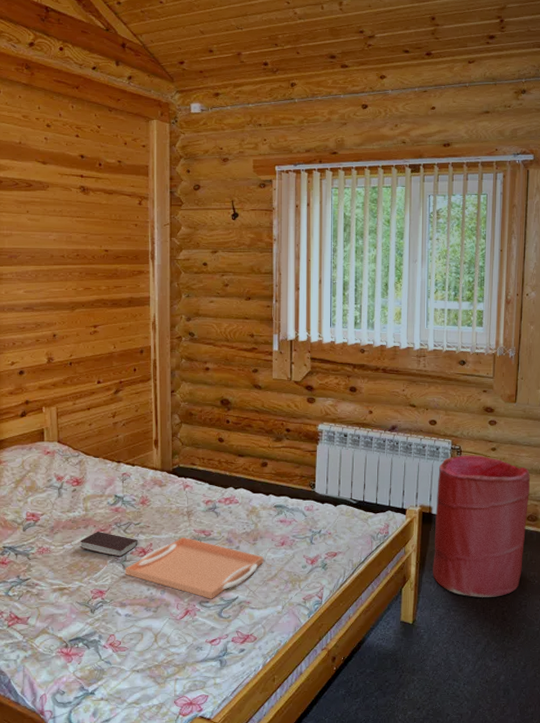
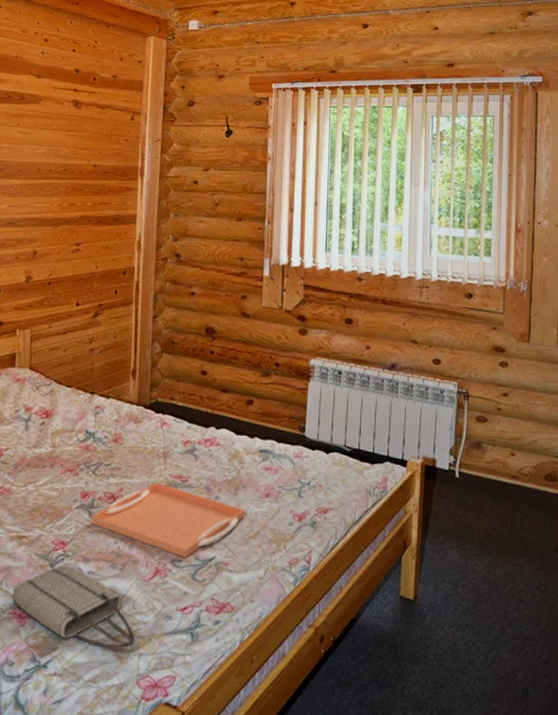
tote bag: none [58,610,171,676] -> present [12,565,135,649]
book: present [80,532,138,557] -> none [44,472,108,502]
laundry hamper: present [433,455,531,597] -> none [437,400,548,572]

